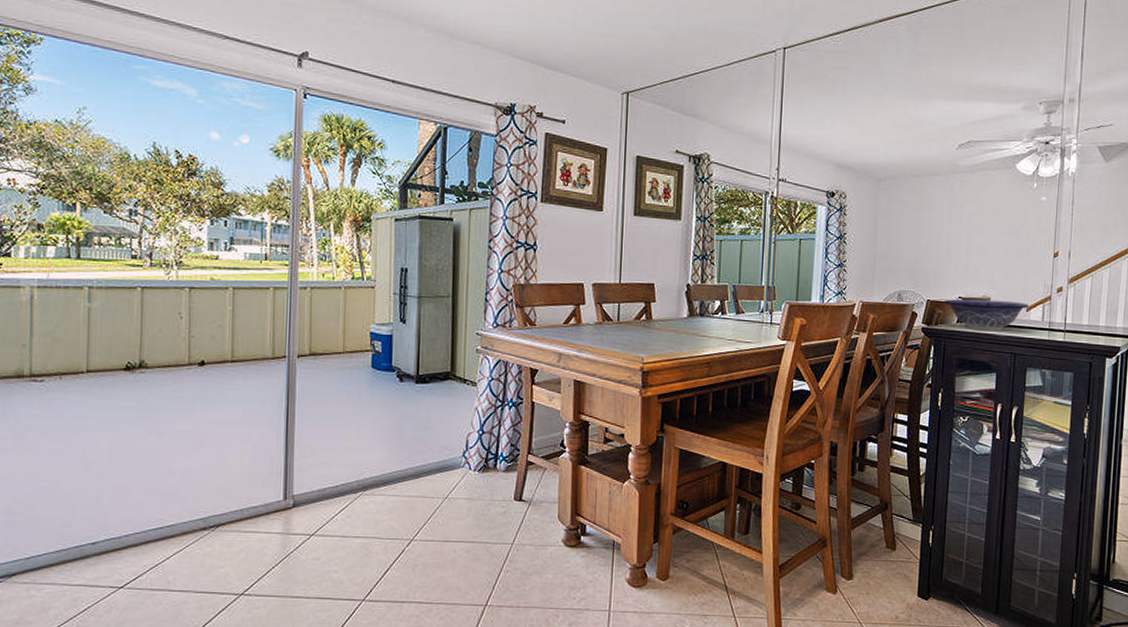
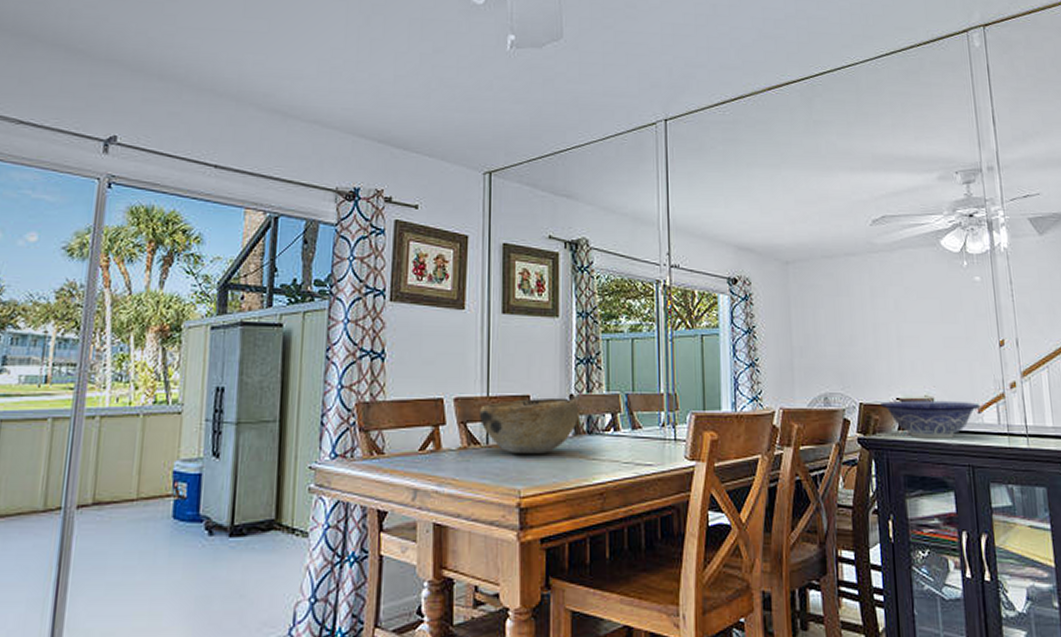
decorative bowl: none [612,286,694,331] -> present [478,397,579,455]

